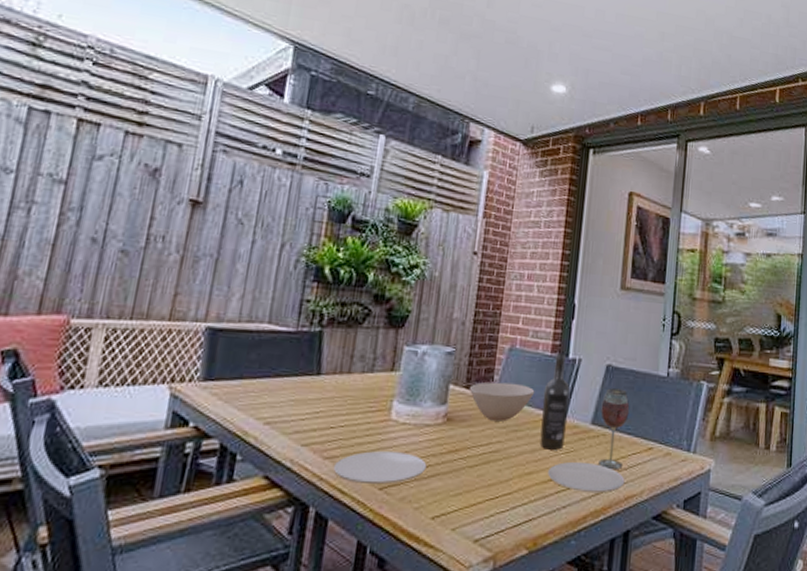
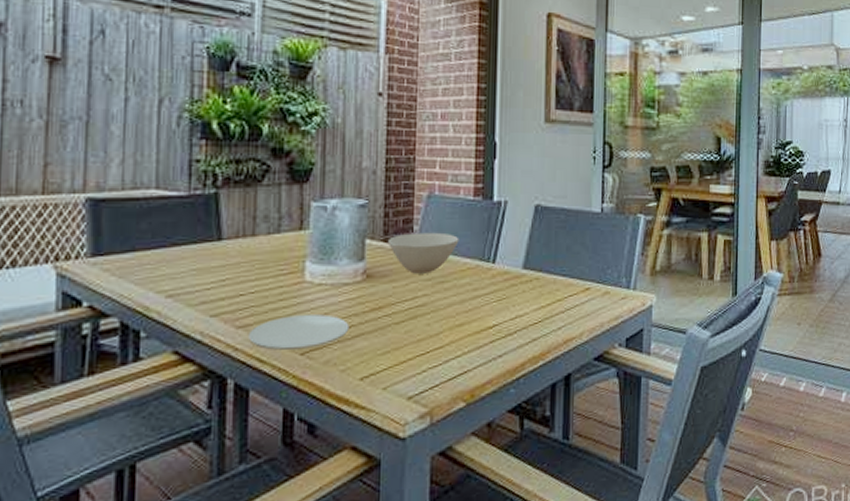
wine bottle: present [539,354,571,450] -> none [468,197,498,299]
plate: present [548,461,625,494] -> none [480,308,563,340]
wineglass: present [599,388,630,469] -> none [532,229,563,313]

